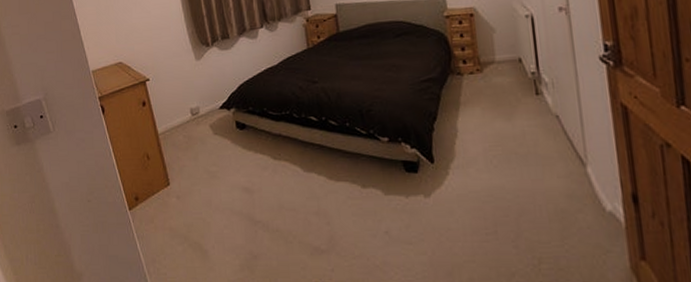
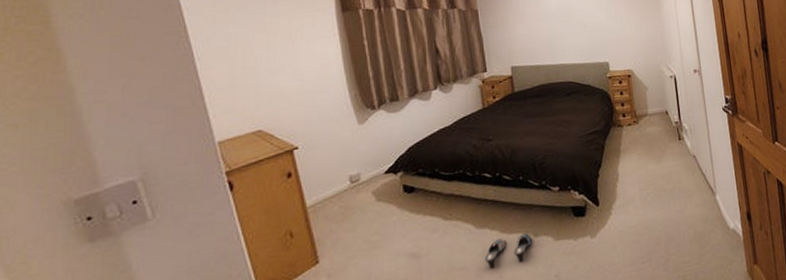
slippers: none [312,183,360,214] -> present [484,233,532,269]

